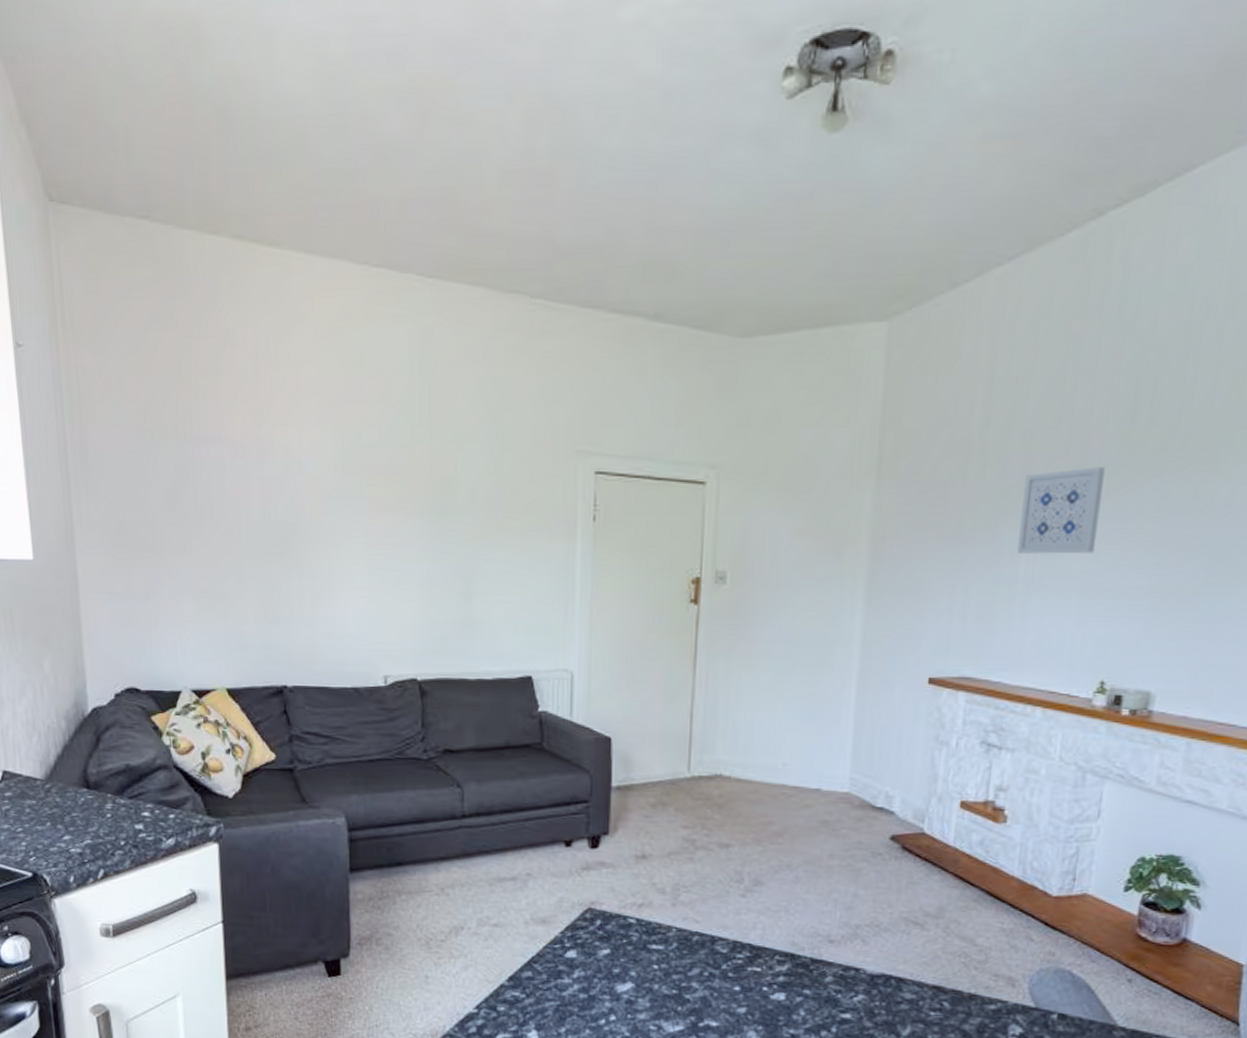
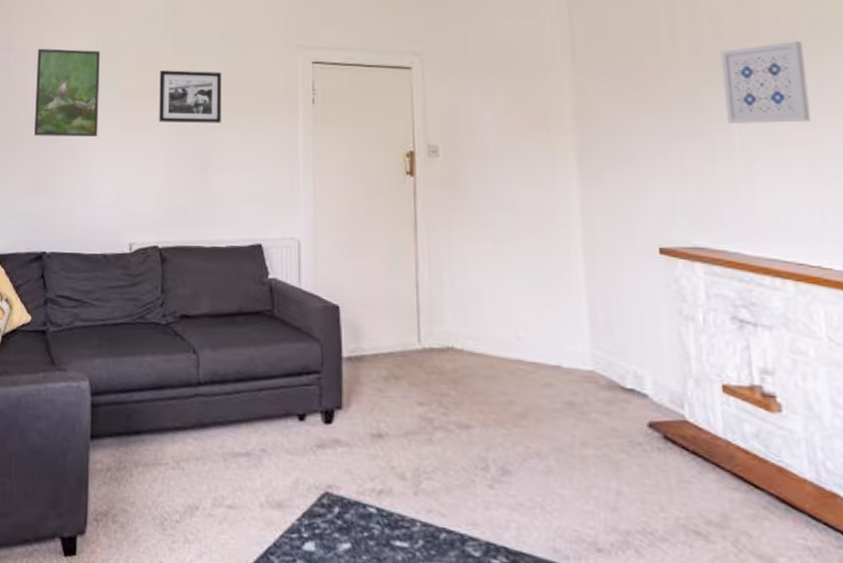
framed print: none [258,442,342,556] -> present [34,48,100,137]
picture frame: none [414,476,490,542] -> present [159,70,222,123]

